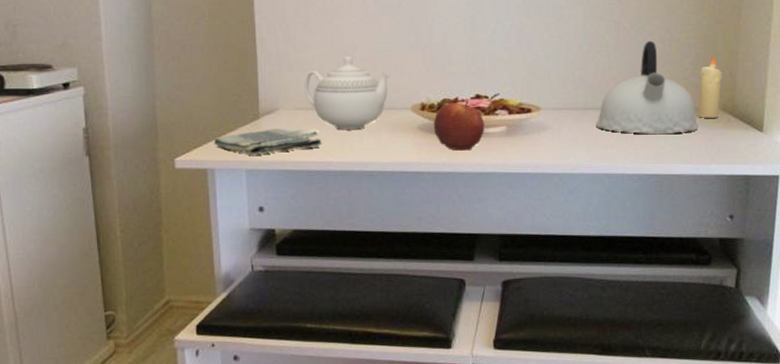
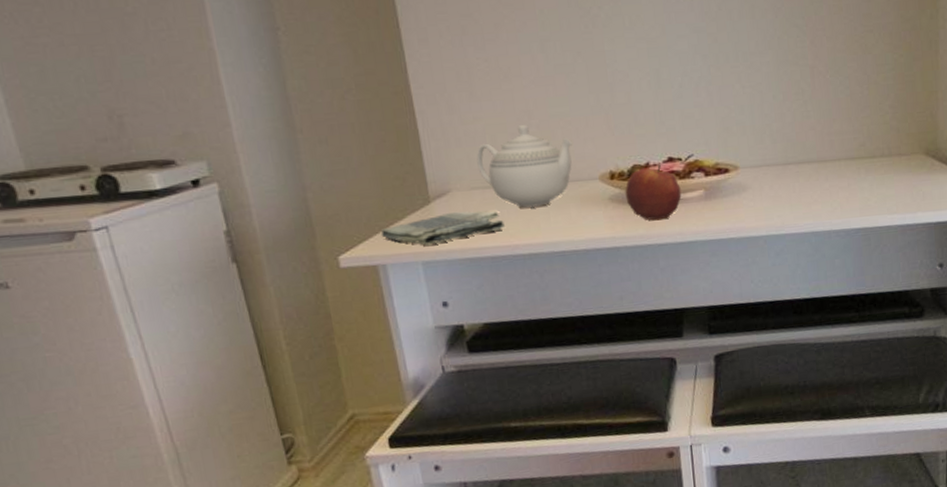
kettle: present [595,40,699,134] -> none [797,84,903,186]
candle: present [698,56,722,118] -> none [900,97,923,165]

